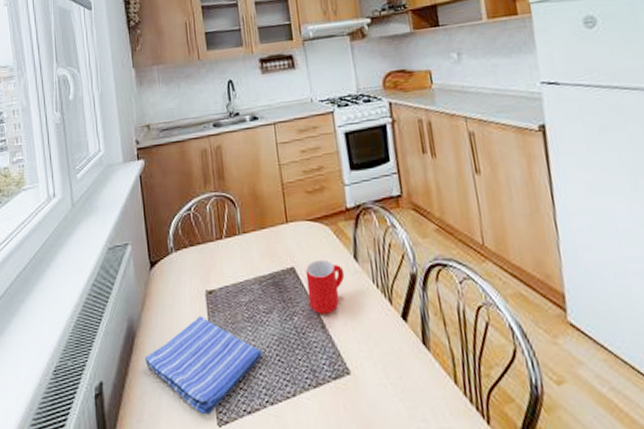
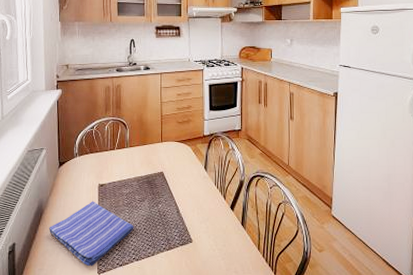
mug: present [305,259,345,314] -> none [170,168,197,204]

